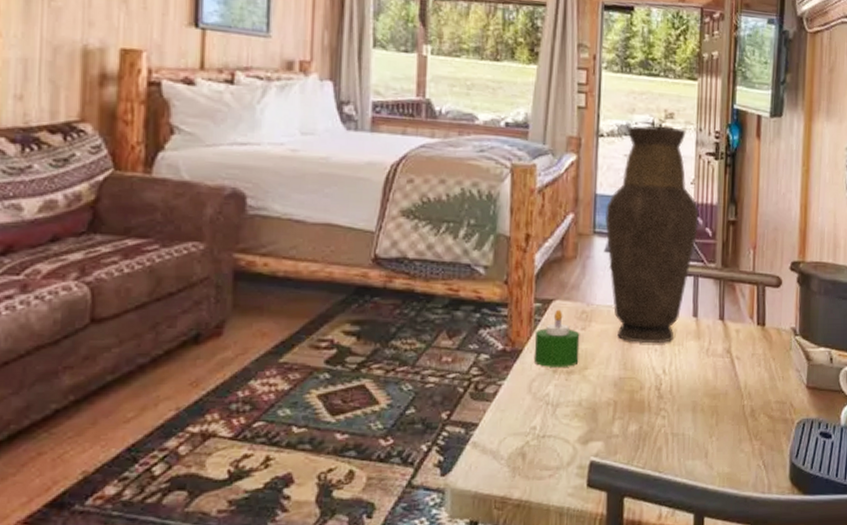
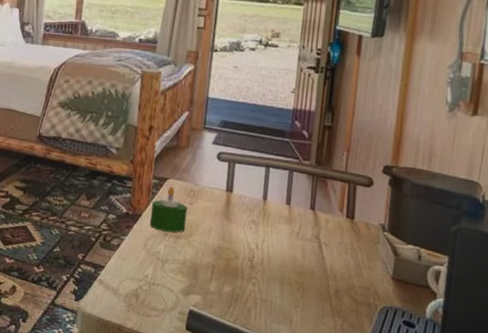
vase: present [604,125,699,344] -> none [214,43,298,223]

